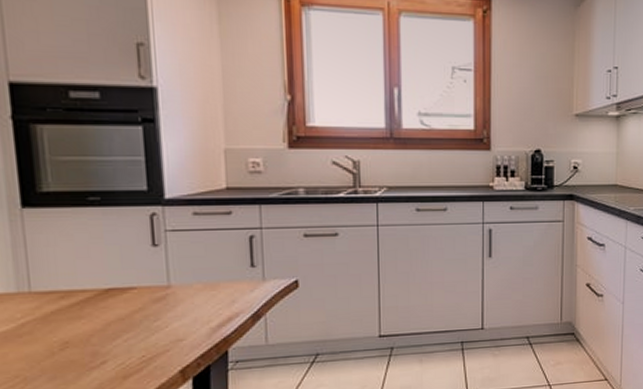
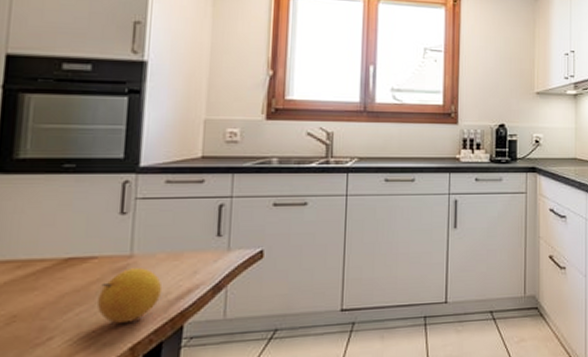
fruit: none [142,297,204,350] -> present [96,268,163,324]

